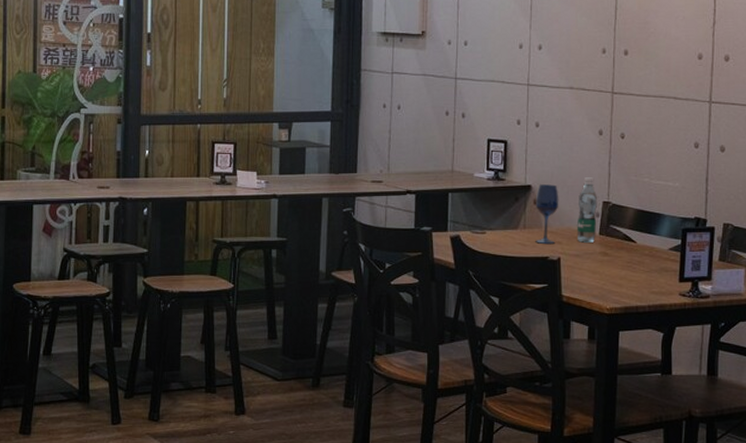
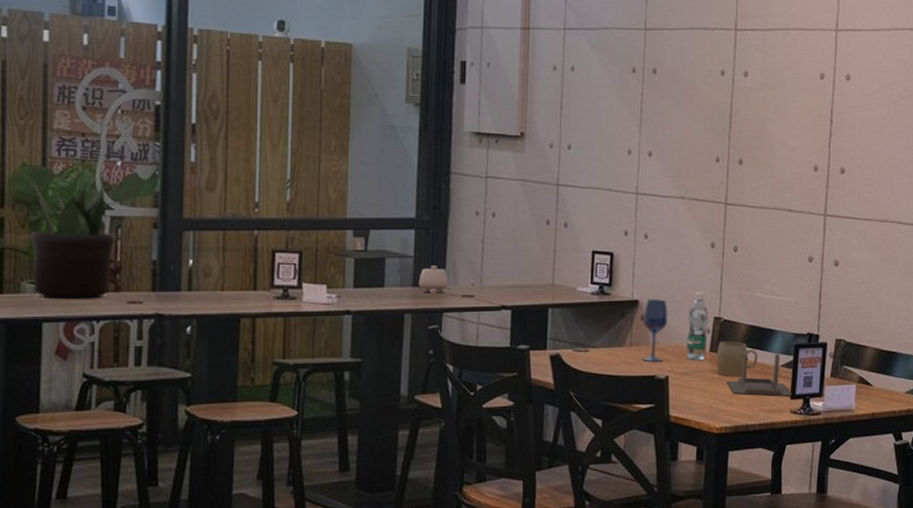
planter: none [24,84,89,184] -> present [30,180,116,299]
sugar bowl: none [334,154,360,179] -> present [418,266,449,293]
mug: none [606,225,646,259] -> present [716,341,758,376]
napkin holder: none [616,234,681,280] -> present [726,351,792,397]

